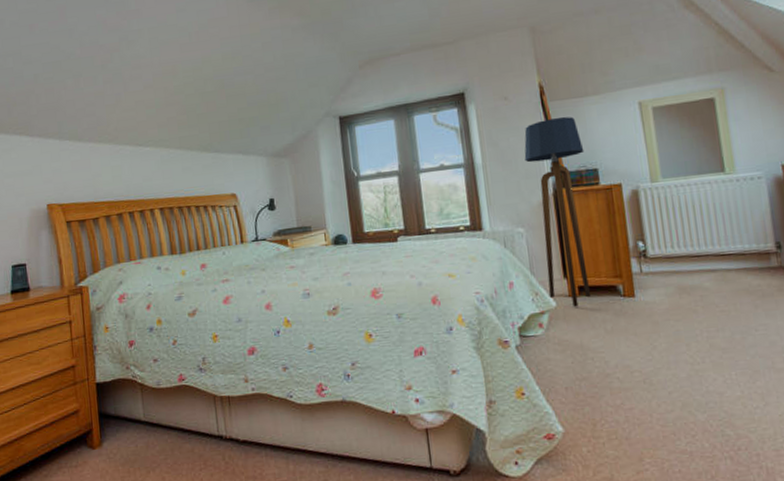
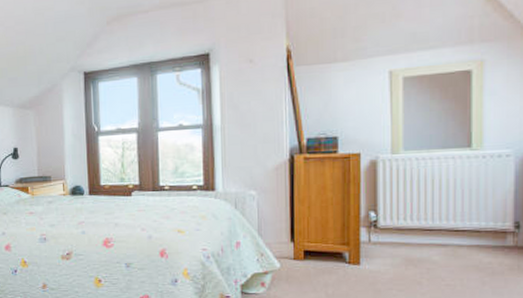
floor lamp: present [524,116,592,307] -> none [264,82,326,270]

